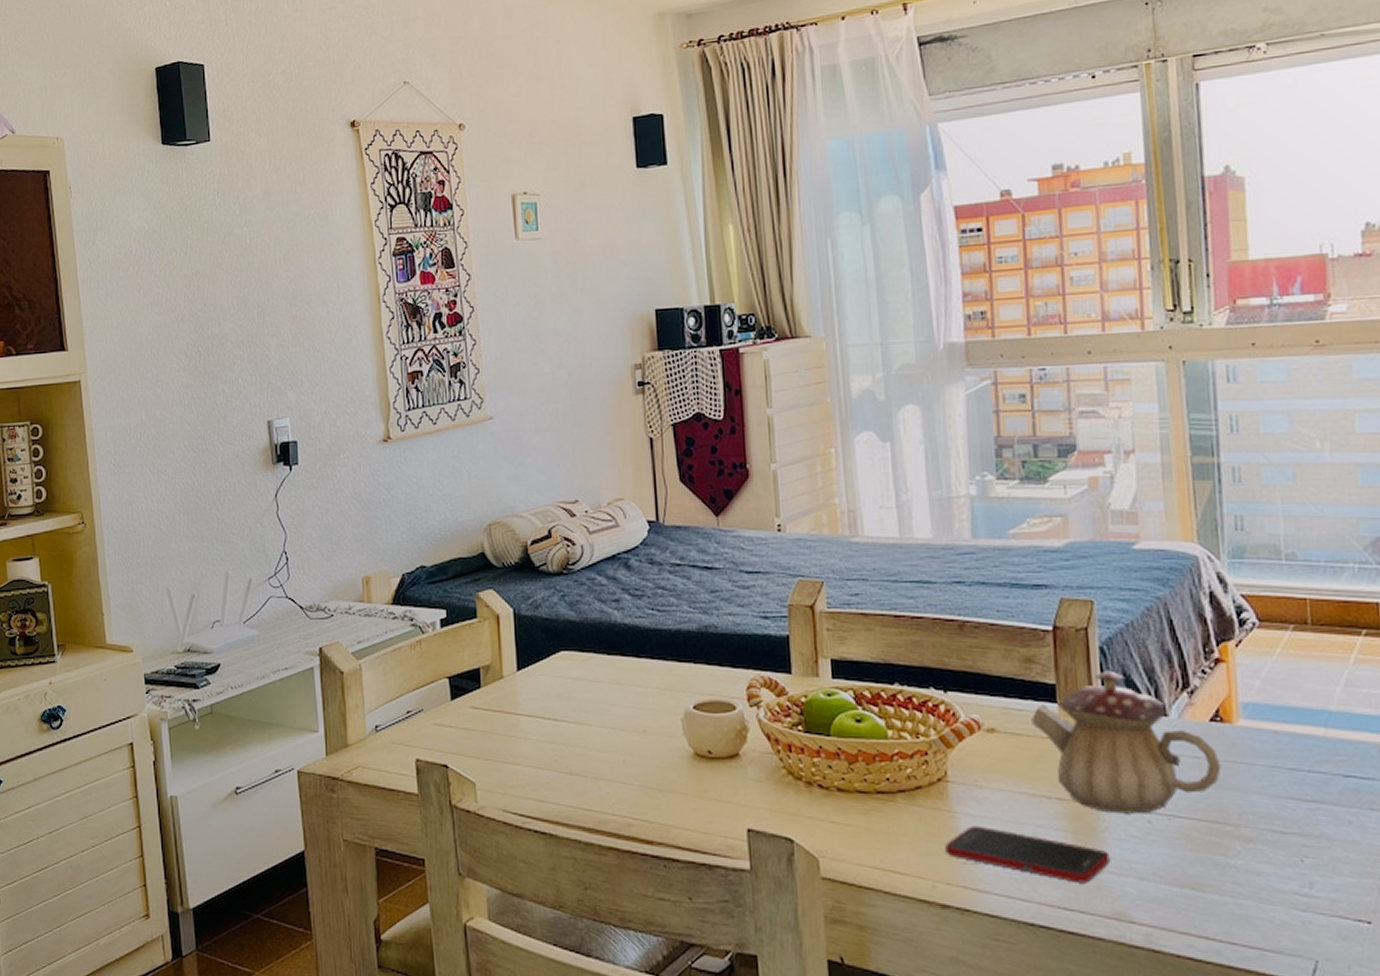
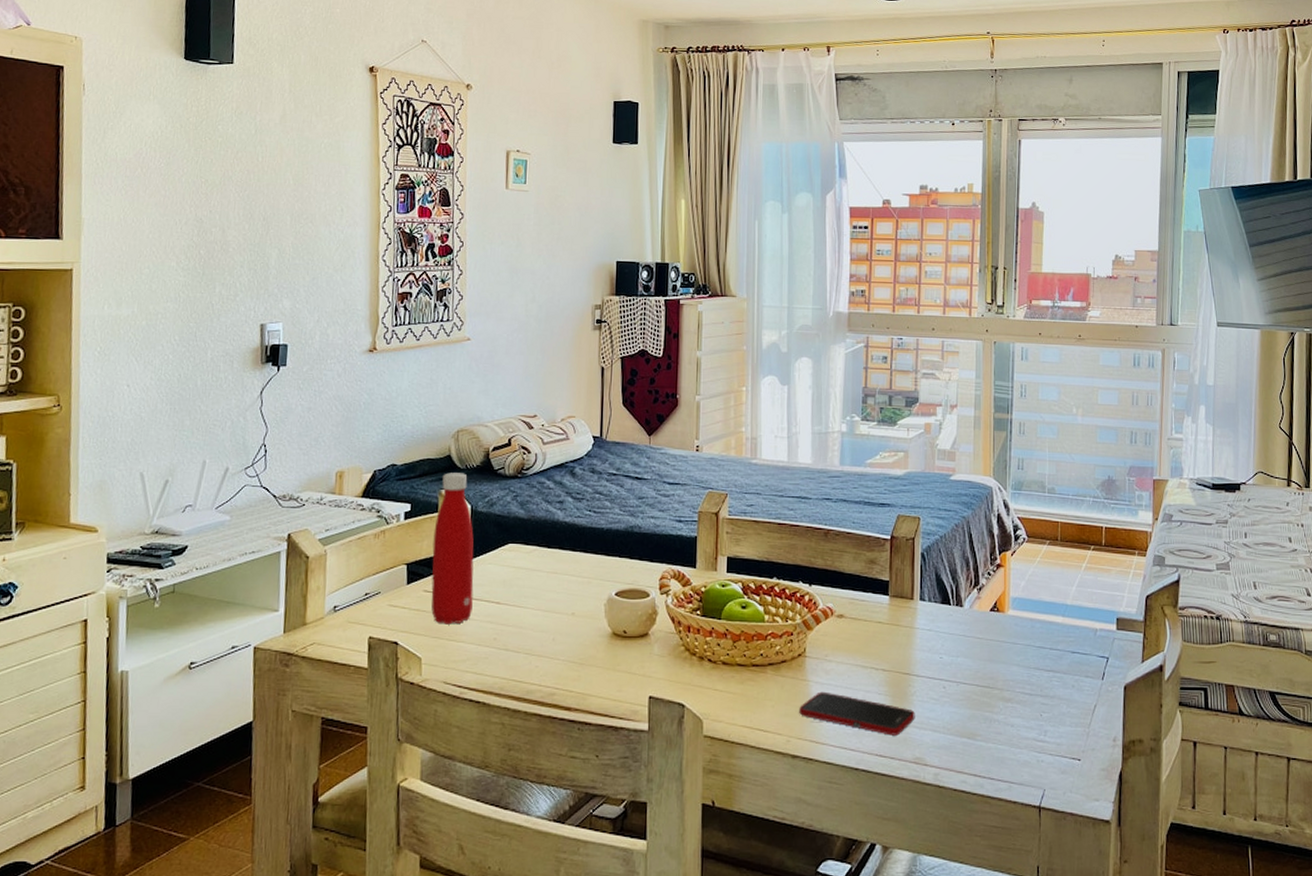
bottle: none [474,572,527,745] -> present [431,472,474,625]
teapot: present [1030,670,1222,814] -> none [869,571,995,681]

